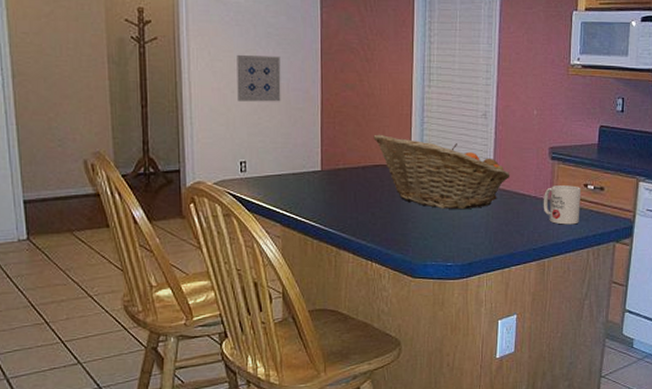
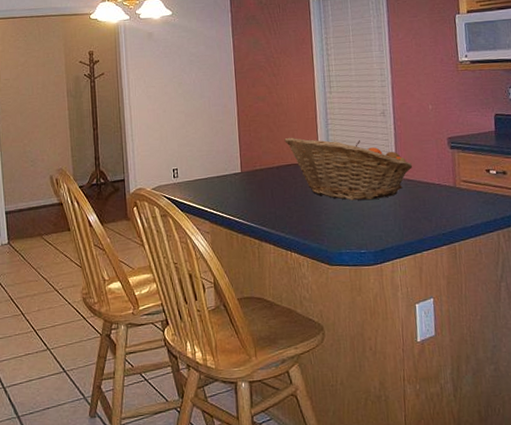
wall art: present [237,54,281,102] -> none [166,79,204,119]
mug: present [543,185,582,225] -> none [447,171,486,209]

